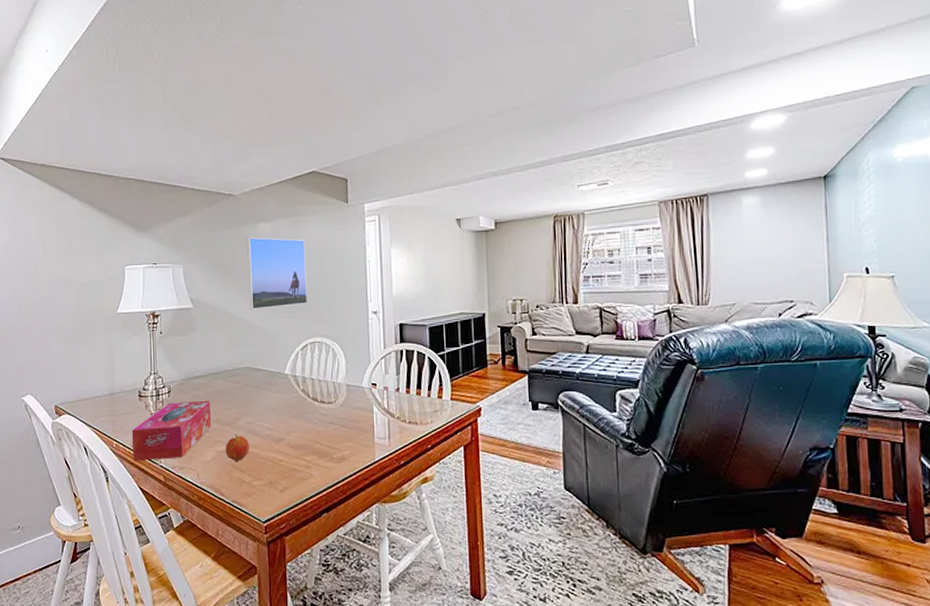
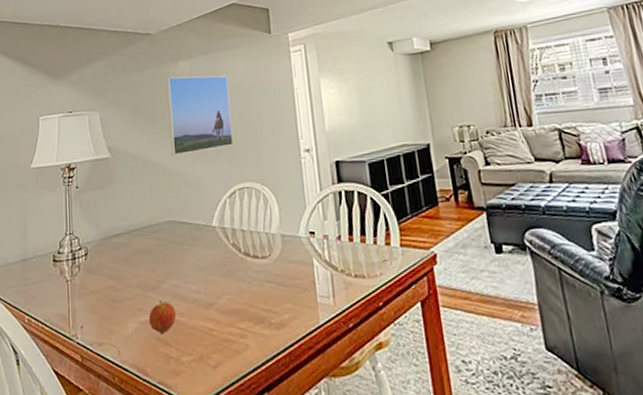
tissue box: present [131,400,212,461] -> none [45,261,133,338]

